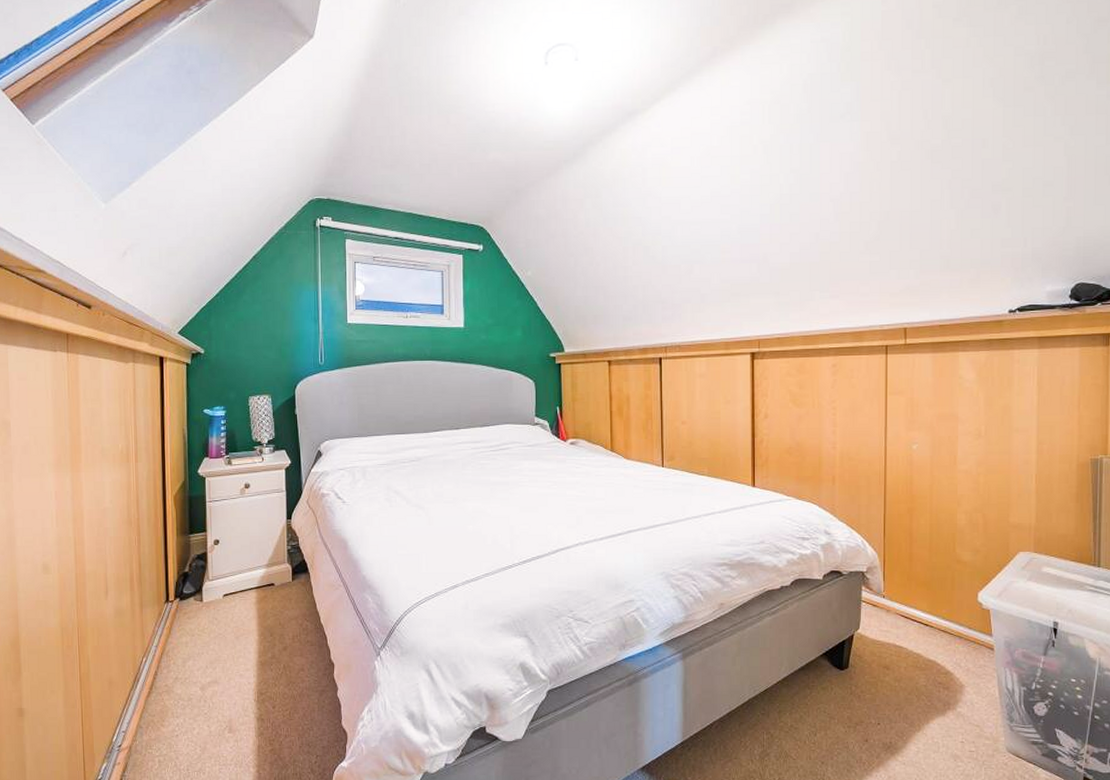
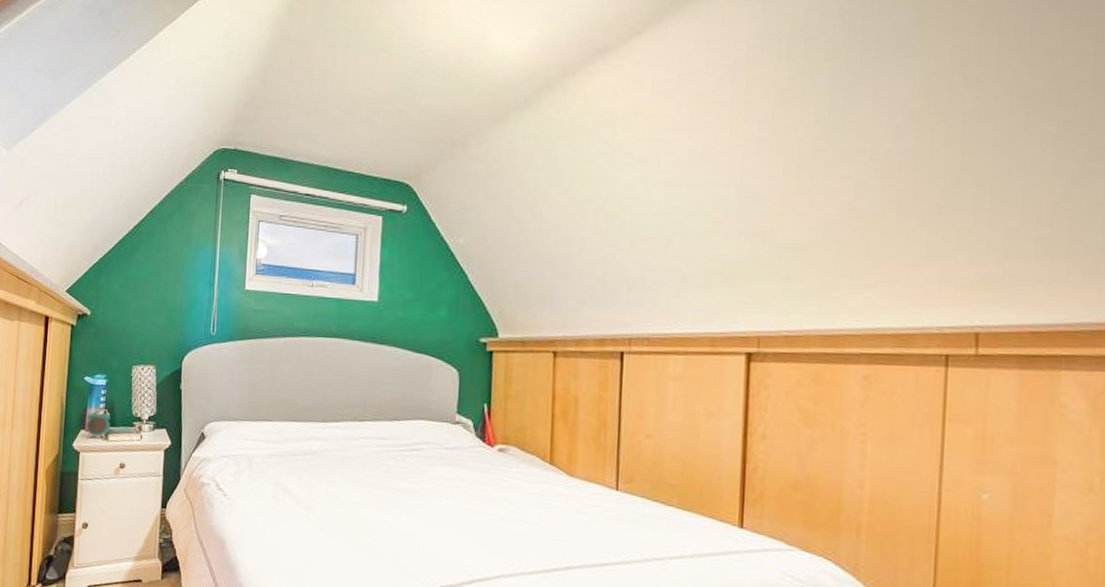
alarm clock: none [208,436,232,464] -> present [85,408,111,440]

